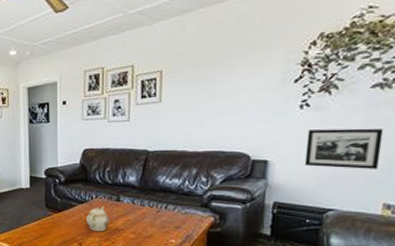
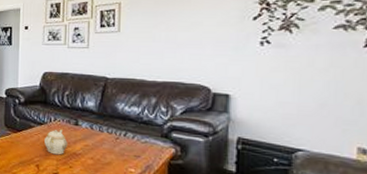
picture frame: present [304,128,384,169] -> none [268,67,352,111]

